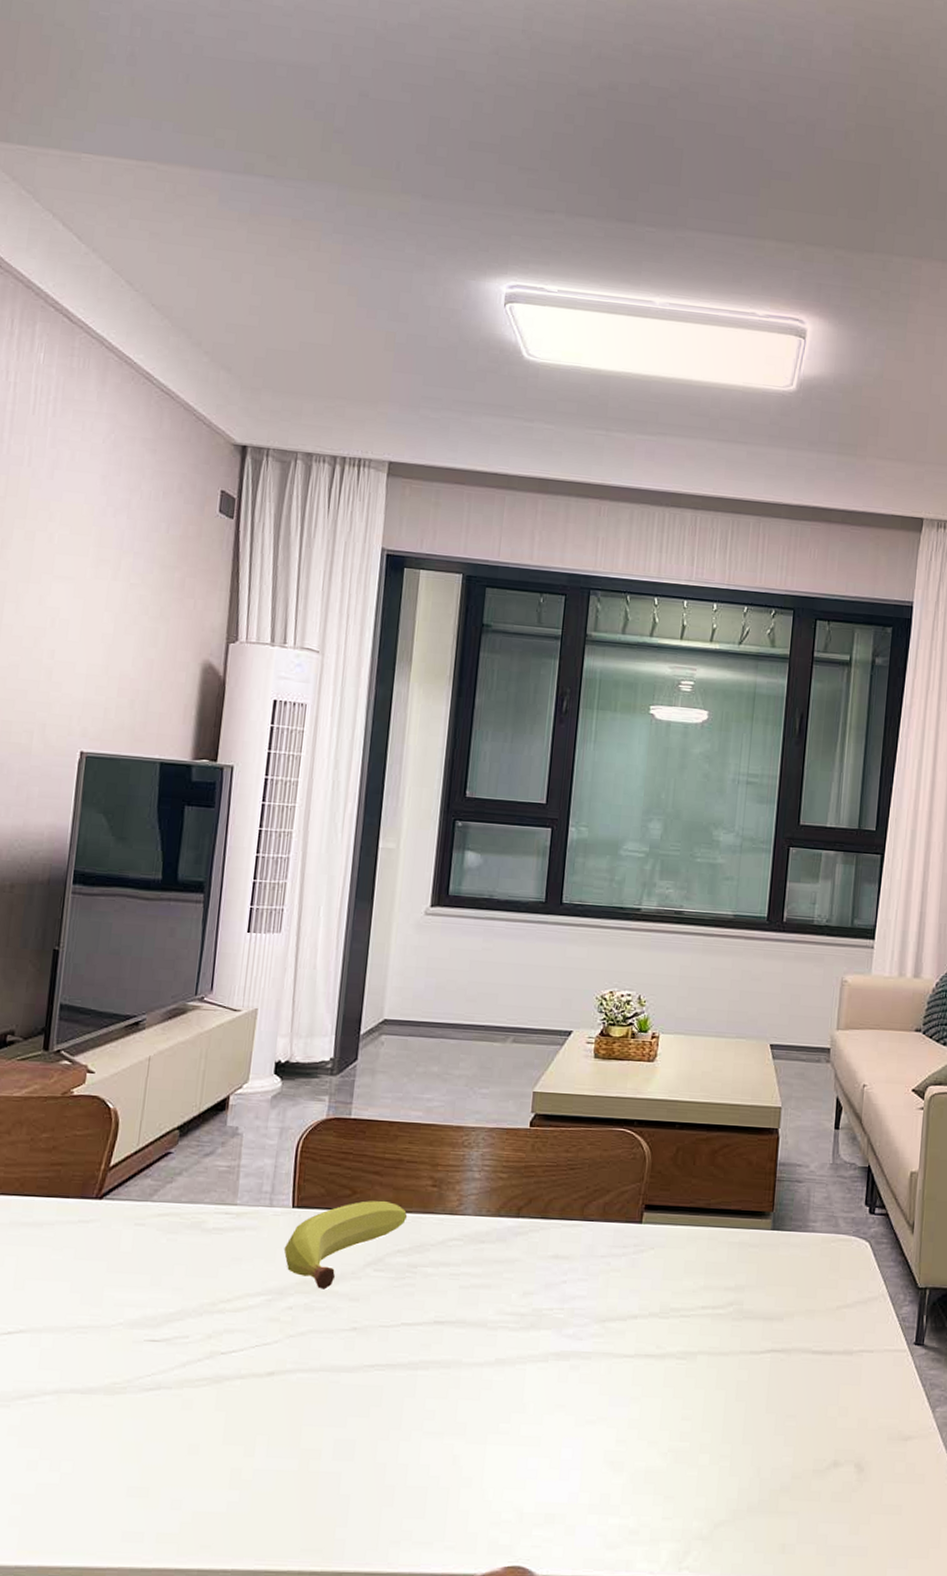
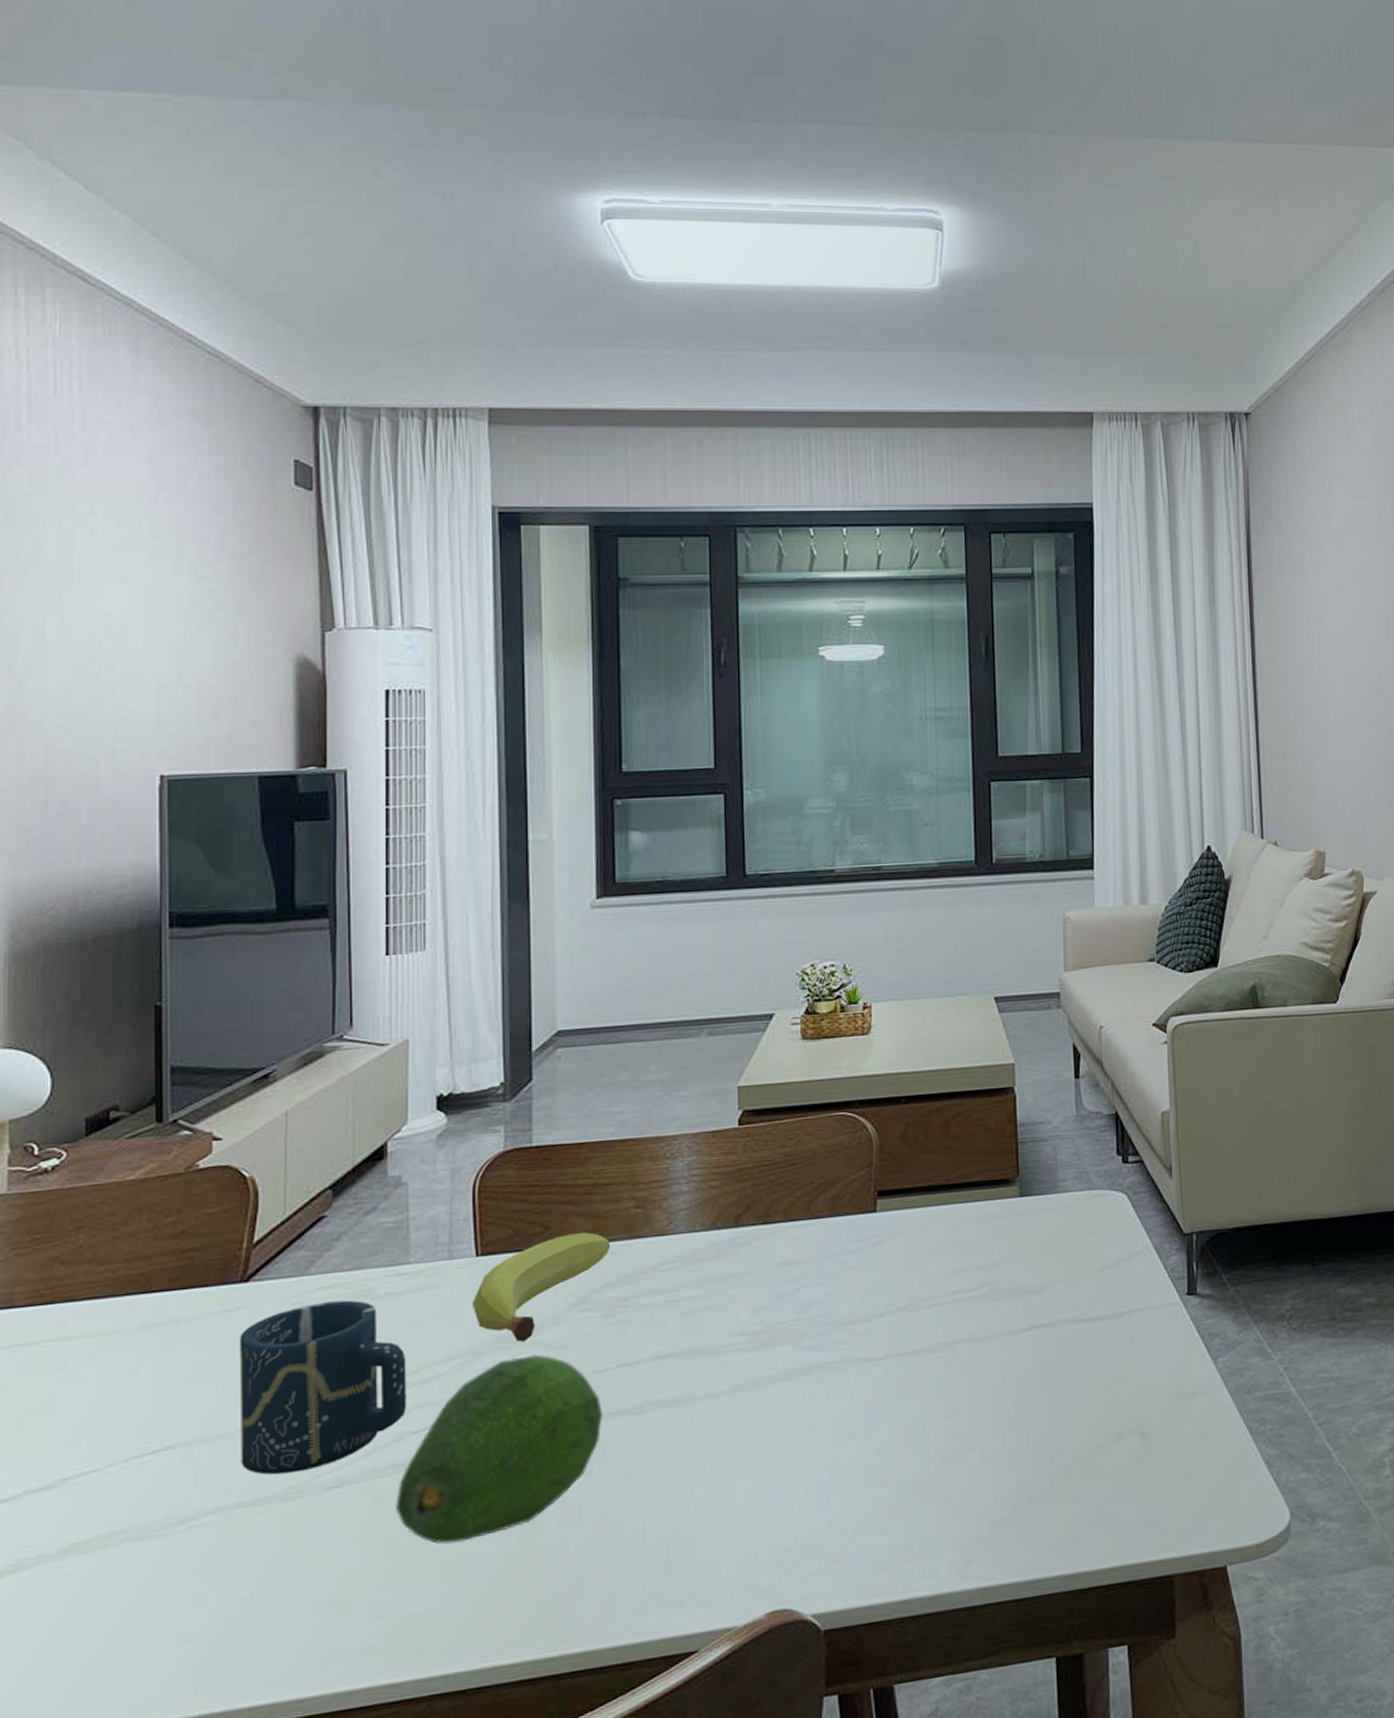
cup: none [78,1227,224,1371] -> present [239,1300,407,1475]
fruit: none [200,1302,384,1456] -> present [396,1354,603,1545]

